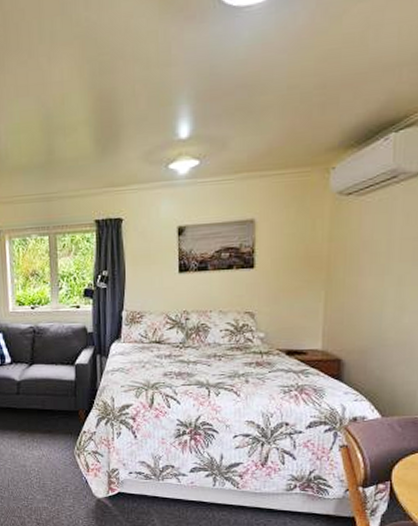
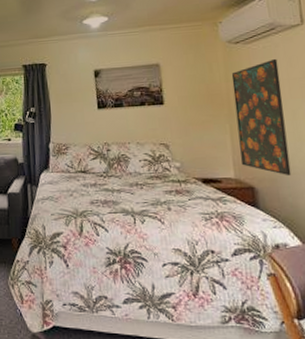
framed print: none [332,213,393,347] -> present [231,58,292,175]

